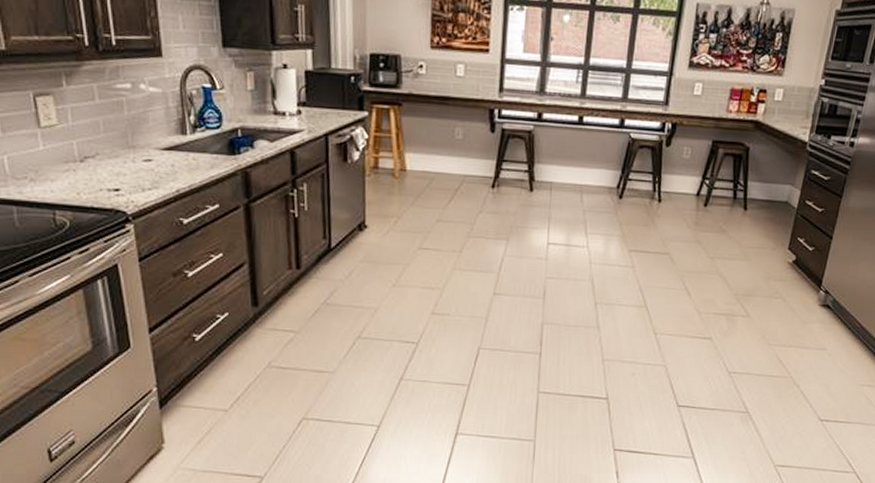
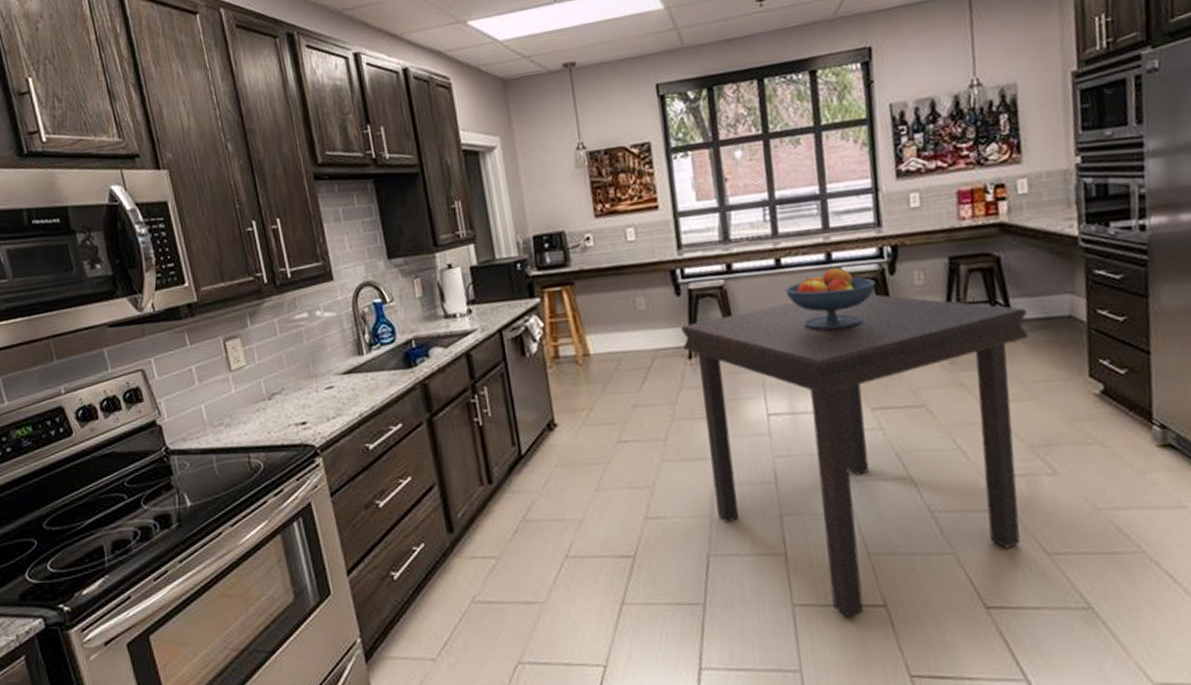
dining table: none [489,154,759,405] -> present [681,294,1028,619]
fruit bowl: none [581,132,654,184] -> present [784,266,876,330]

